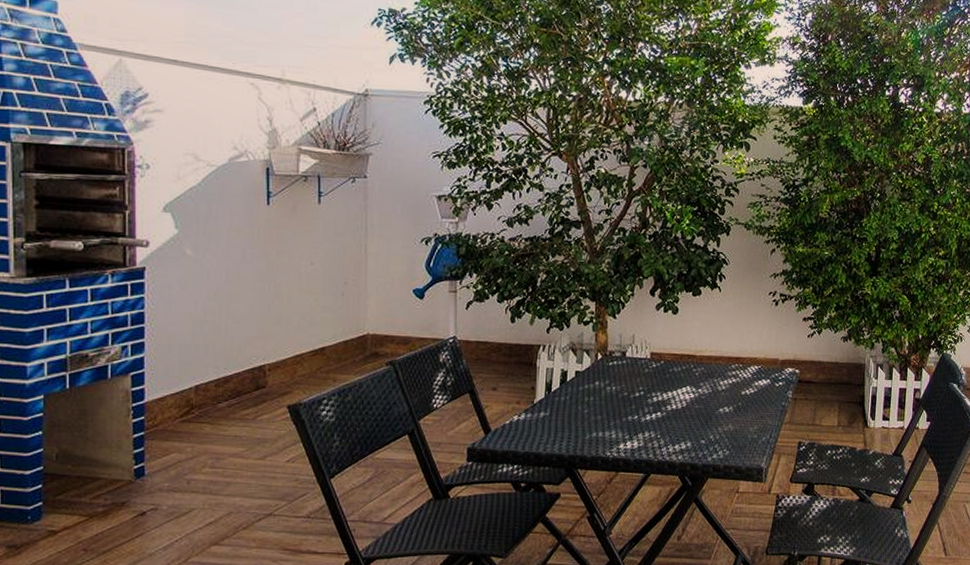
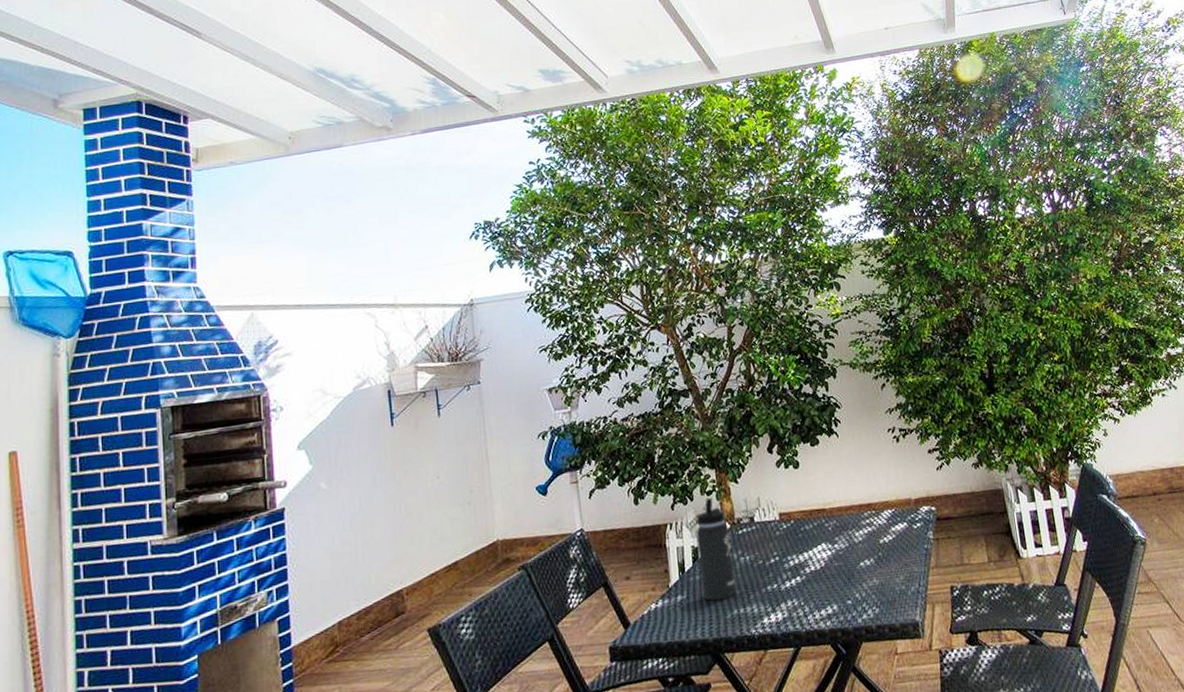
thermos bottle: none [565,327,601,421] -> present [696,497,736,601]

